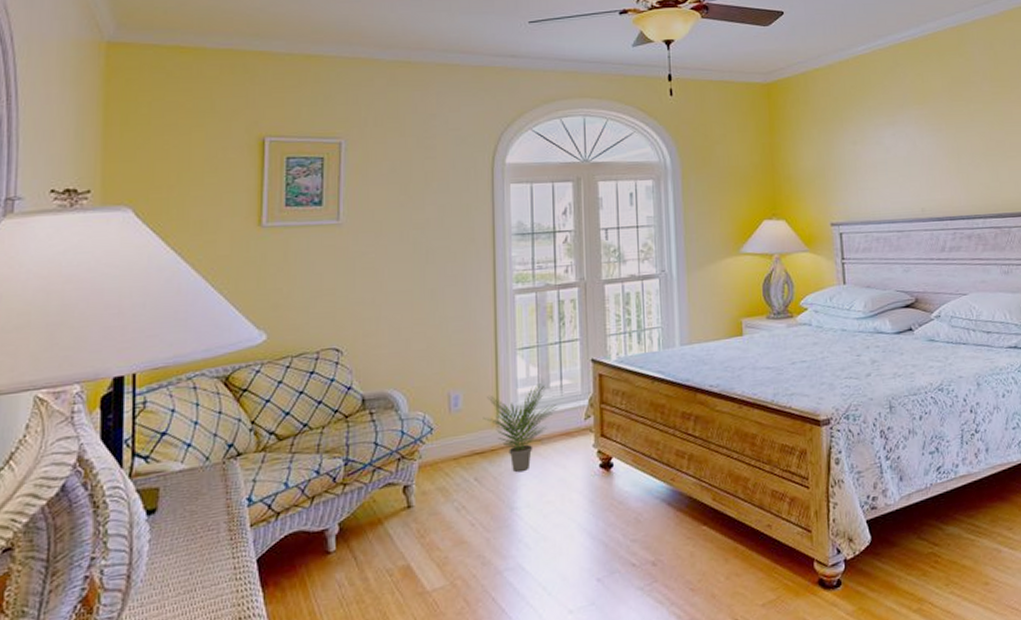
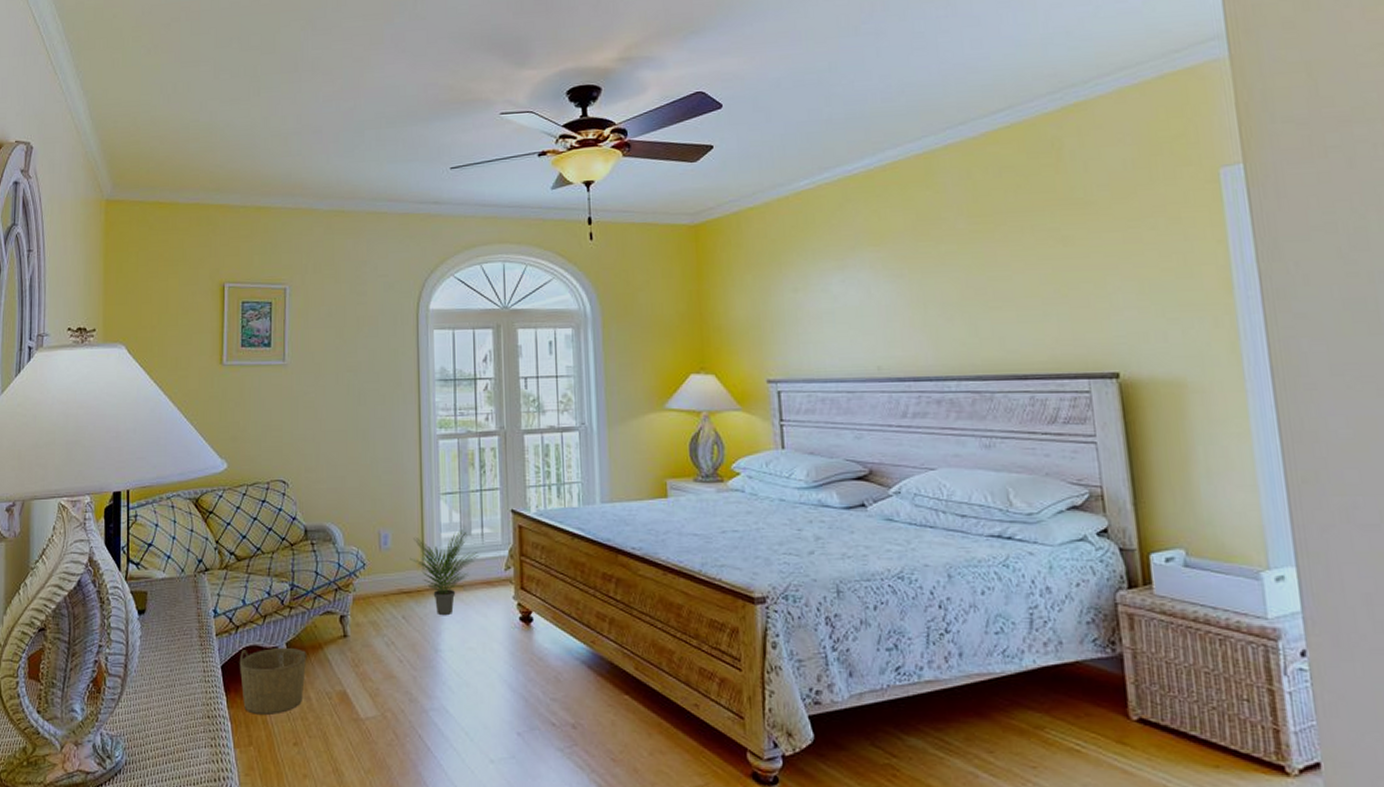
basket: none [281,527,364,607] -> present [240,648,307,714]

